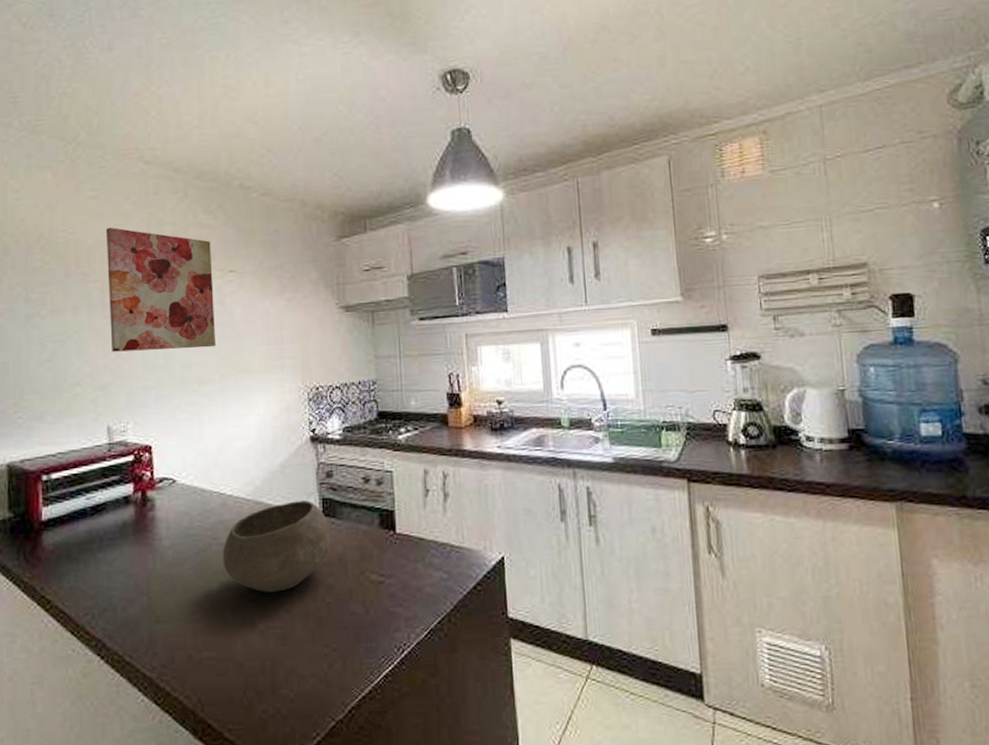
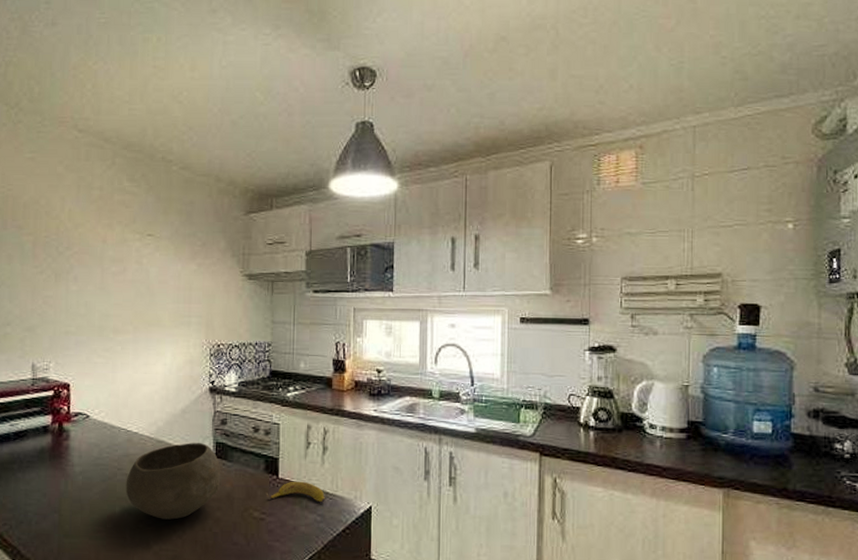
wall art: present [105,227,217,352] -> none [39,187,133,302]
banana: none [383,534,451,558] -> present [266,481,325,503]

